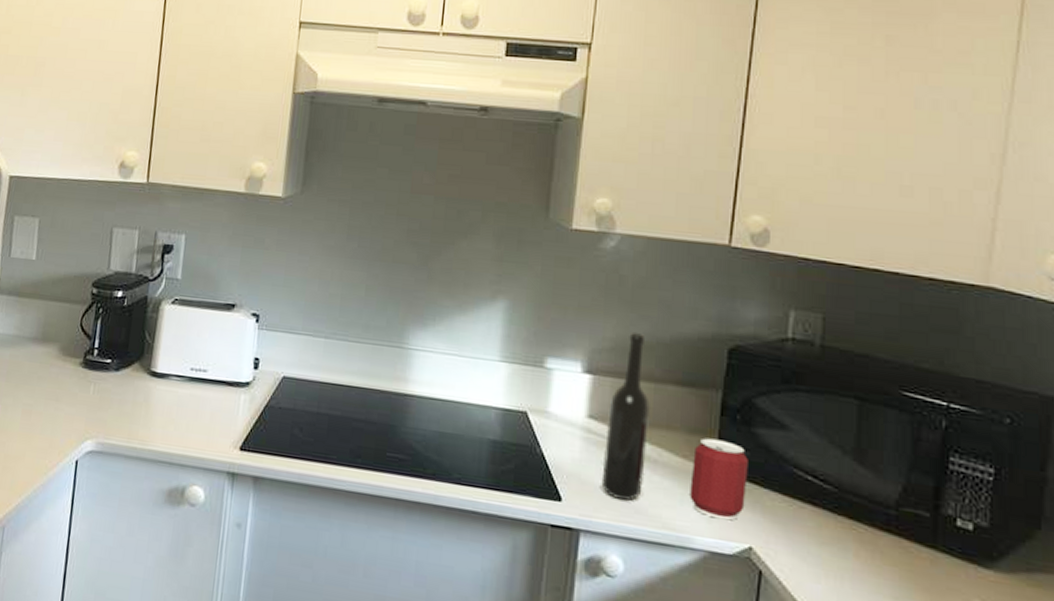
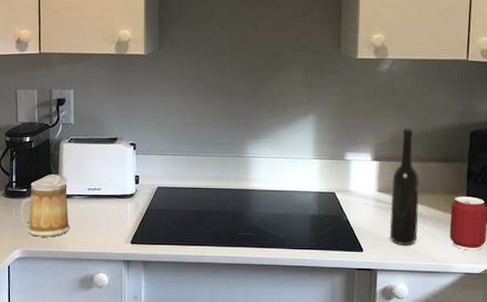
mug: none [98,343,165,429] -> present [20,174,70,237]

